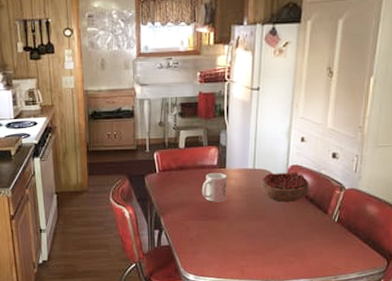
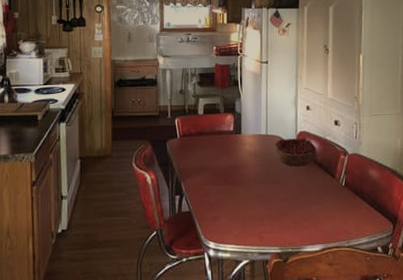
mug: present [201,172,228,202] -> none [219,138,244,167]

